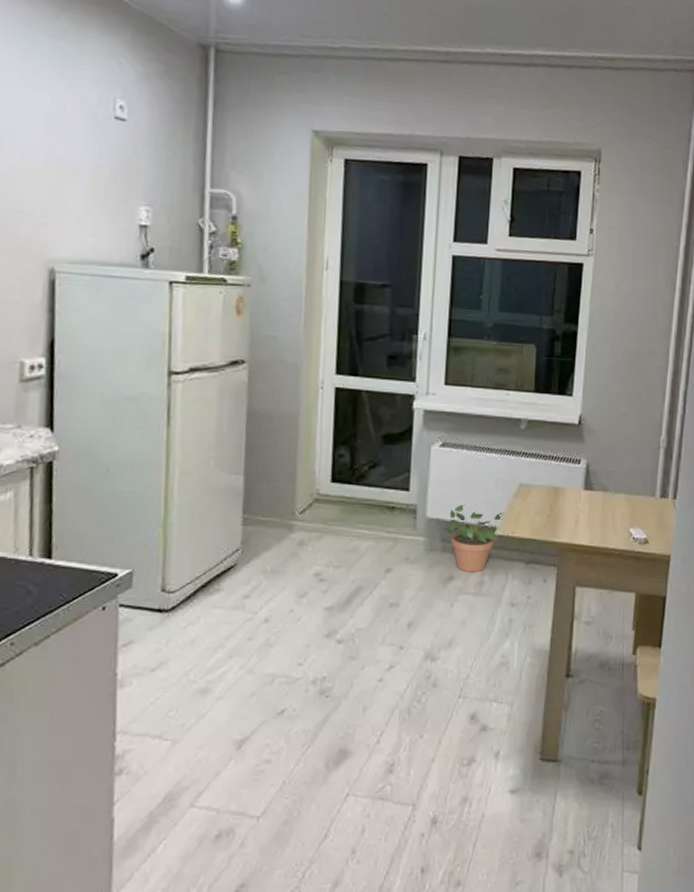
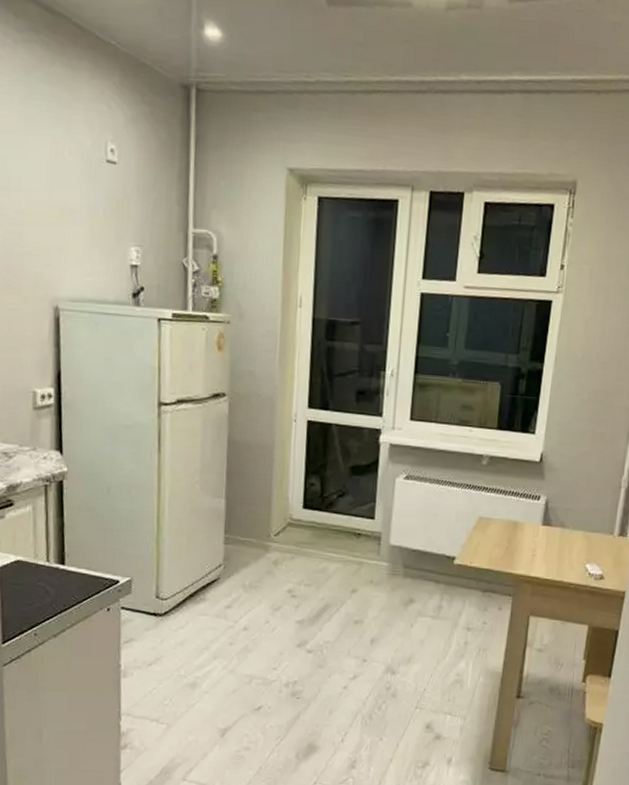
potted plant: present [443,504,504,573] -> none [405,534,464,598]

